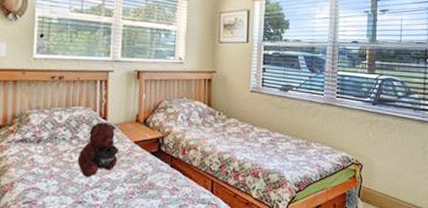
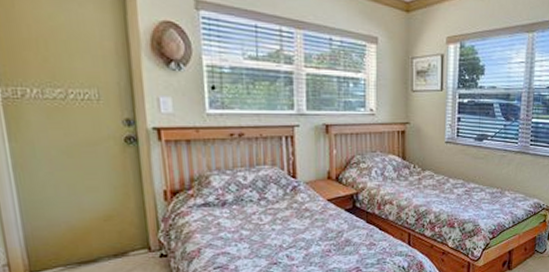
teddy bear: present [77,122,118,177] -> none [268,181,311,238]

